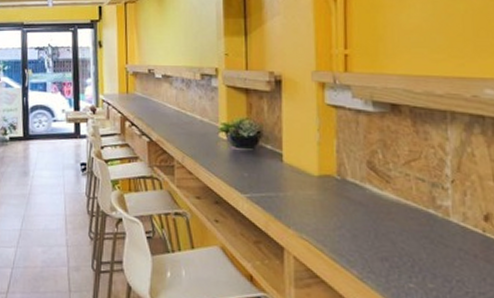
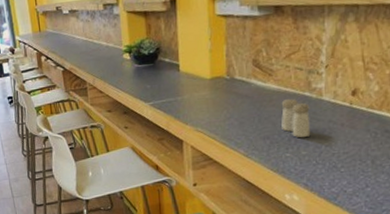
salt and pepper shaker: none [402,214,438,267] -> present [281,99,311,138]

